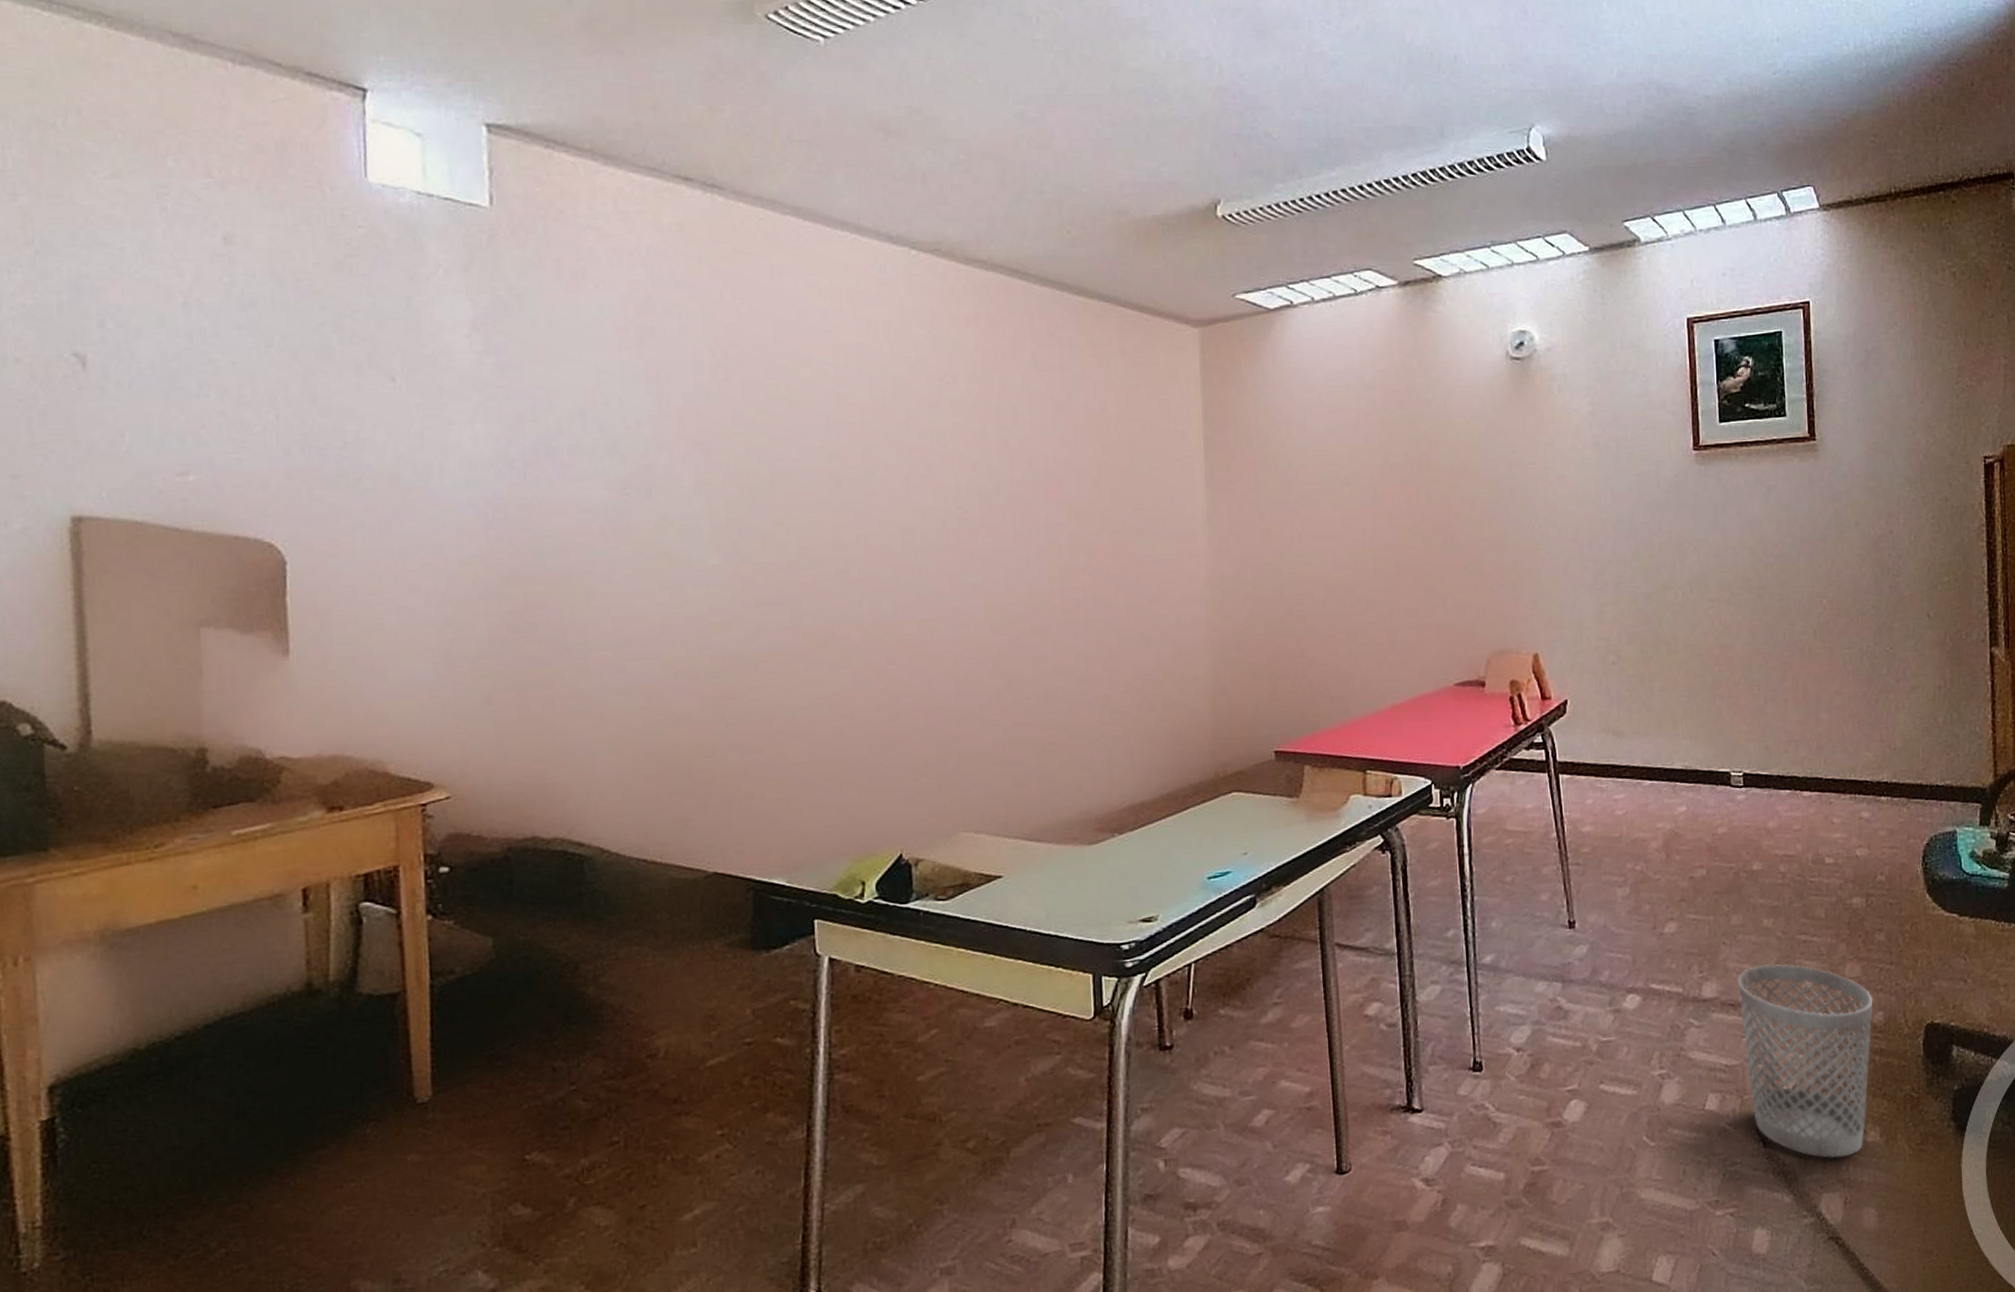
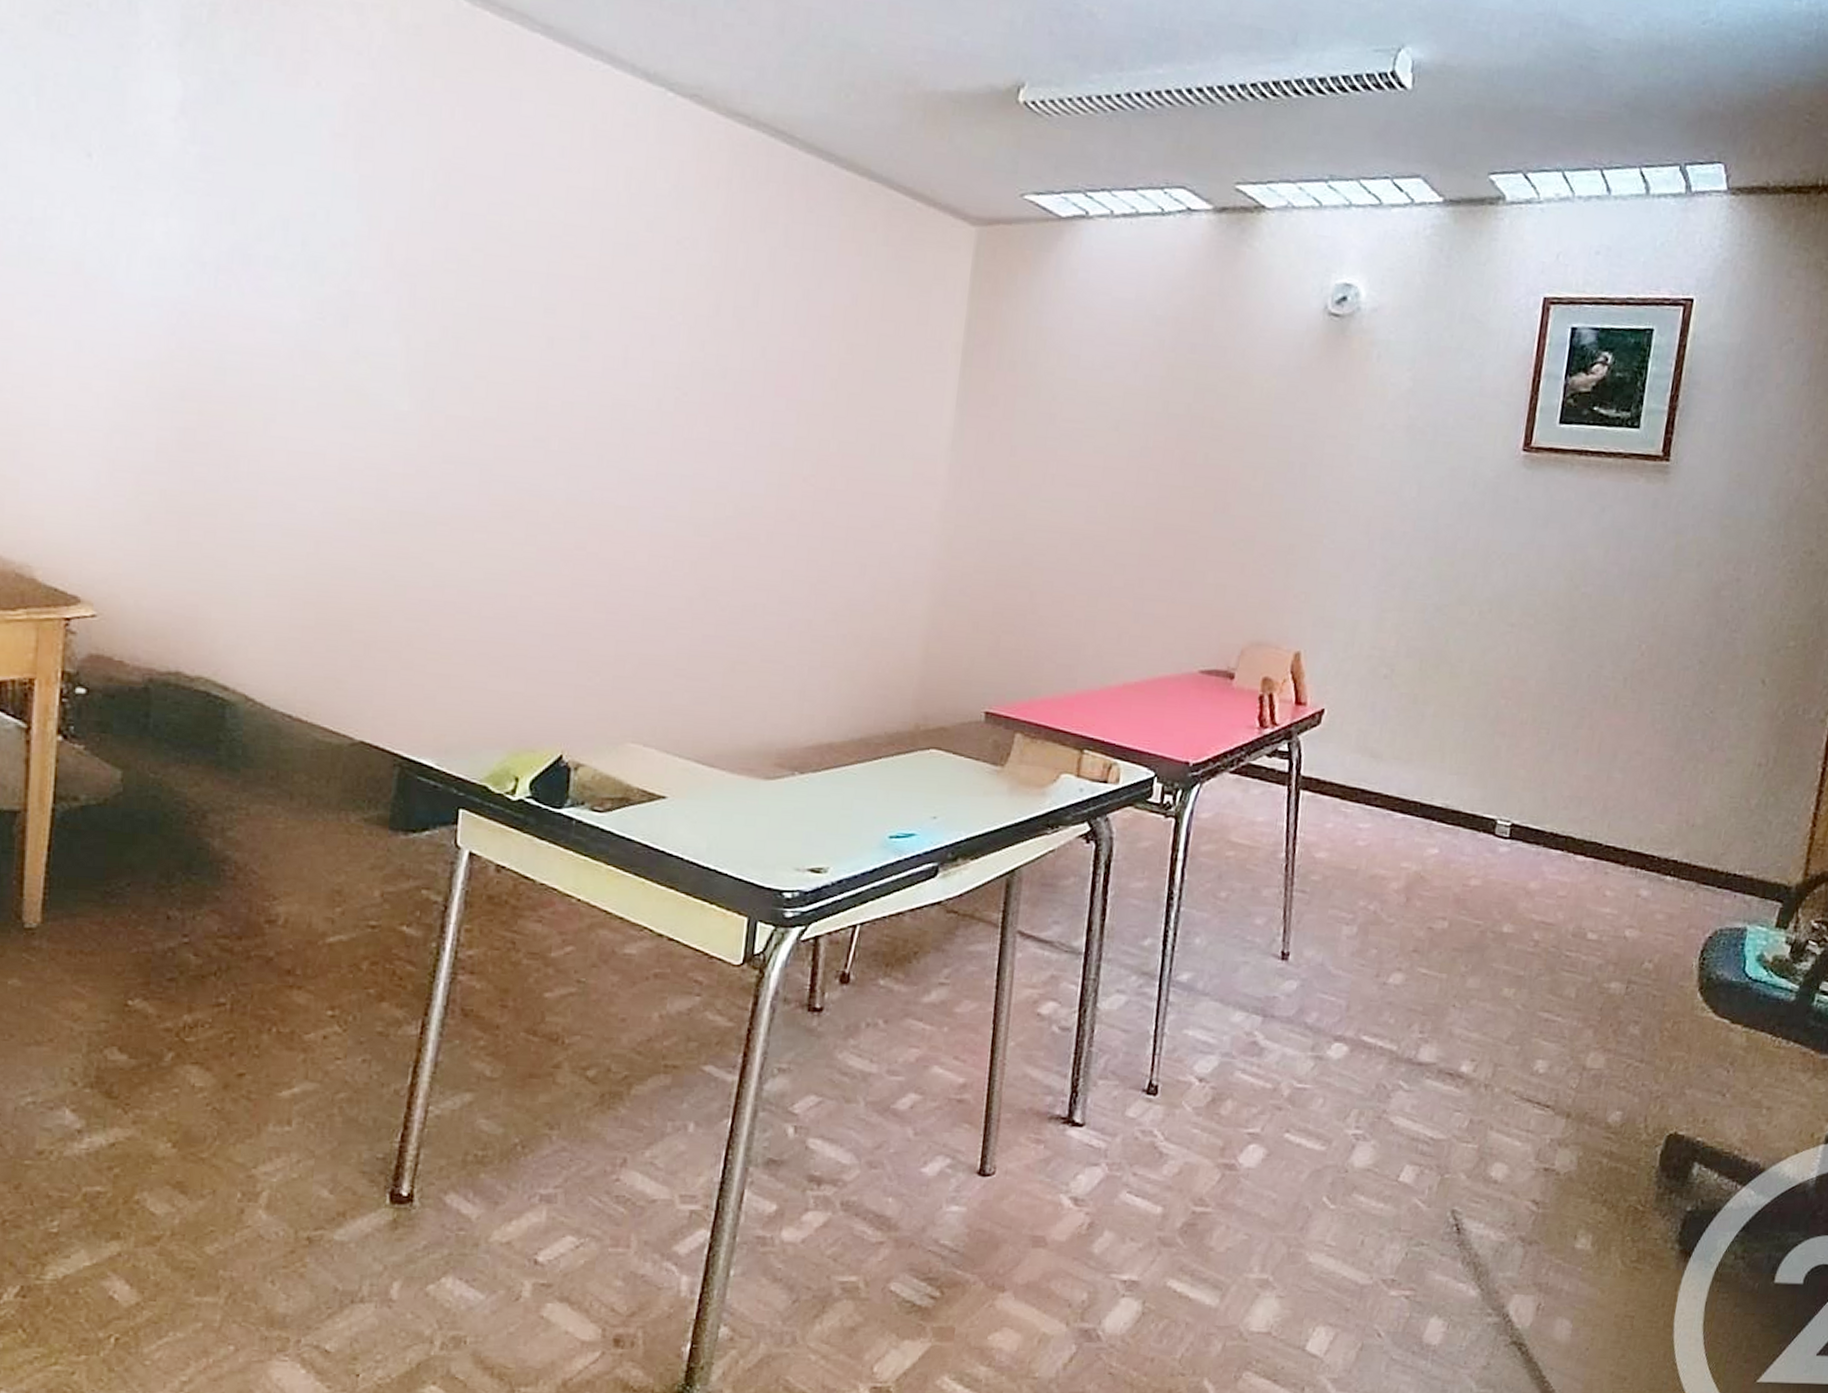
wastebasket: present [1737,964,1873,1159] -> none [1452,1037,1613,1260]

